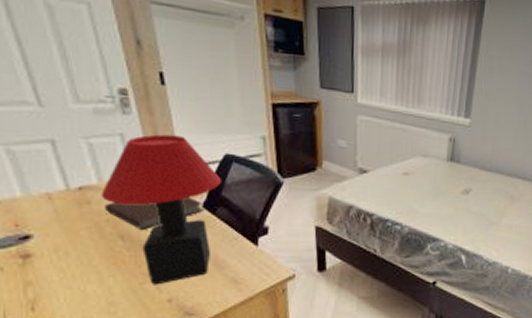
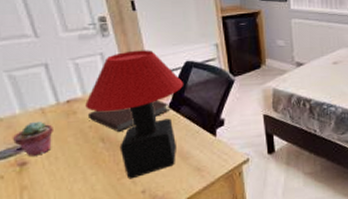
potted succulent: none [12,209,63,248] -> present [12,122,53,156]

